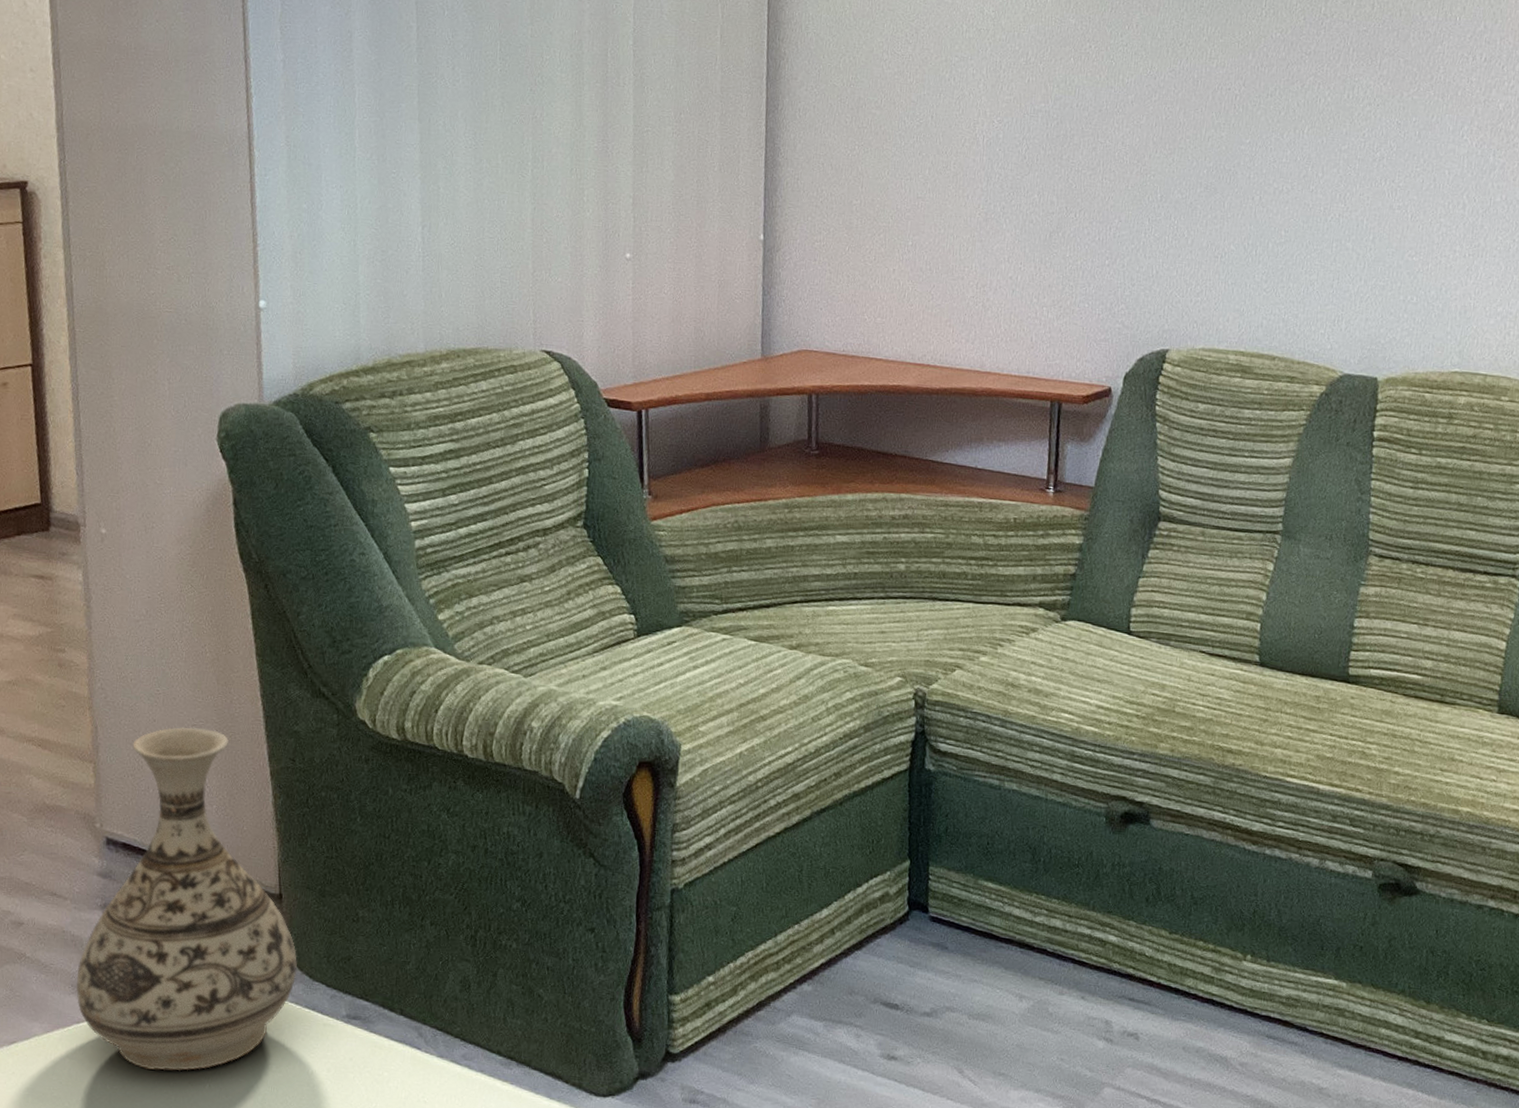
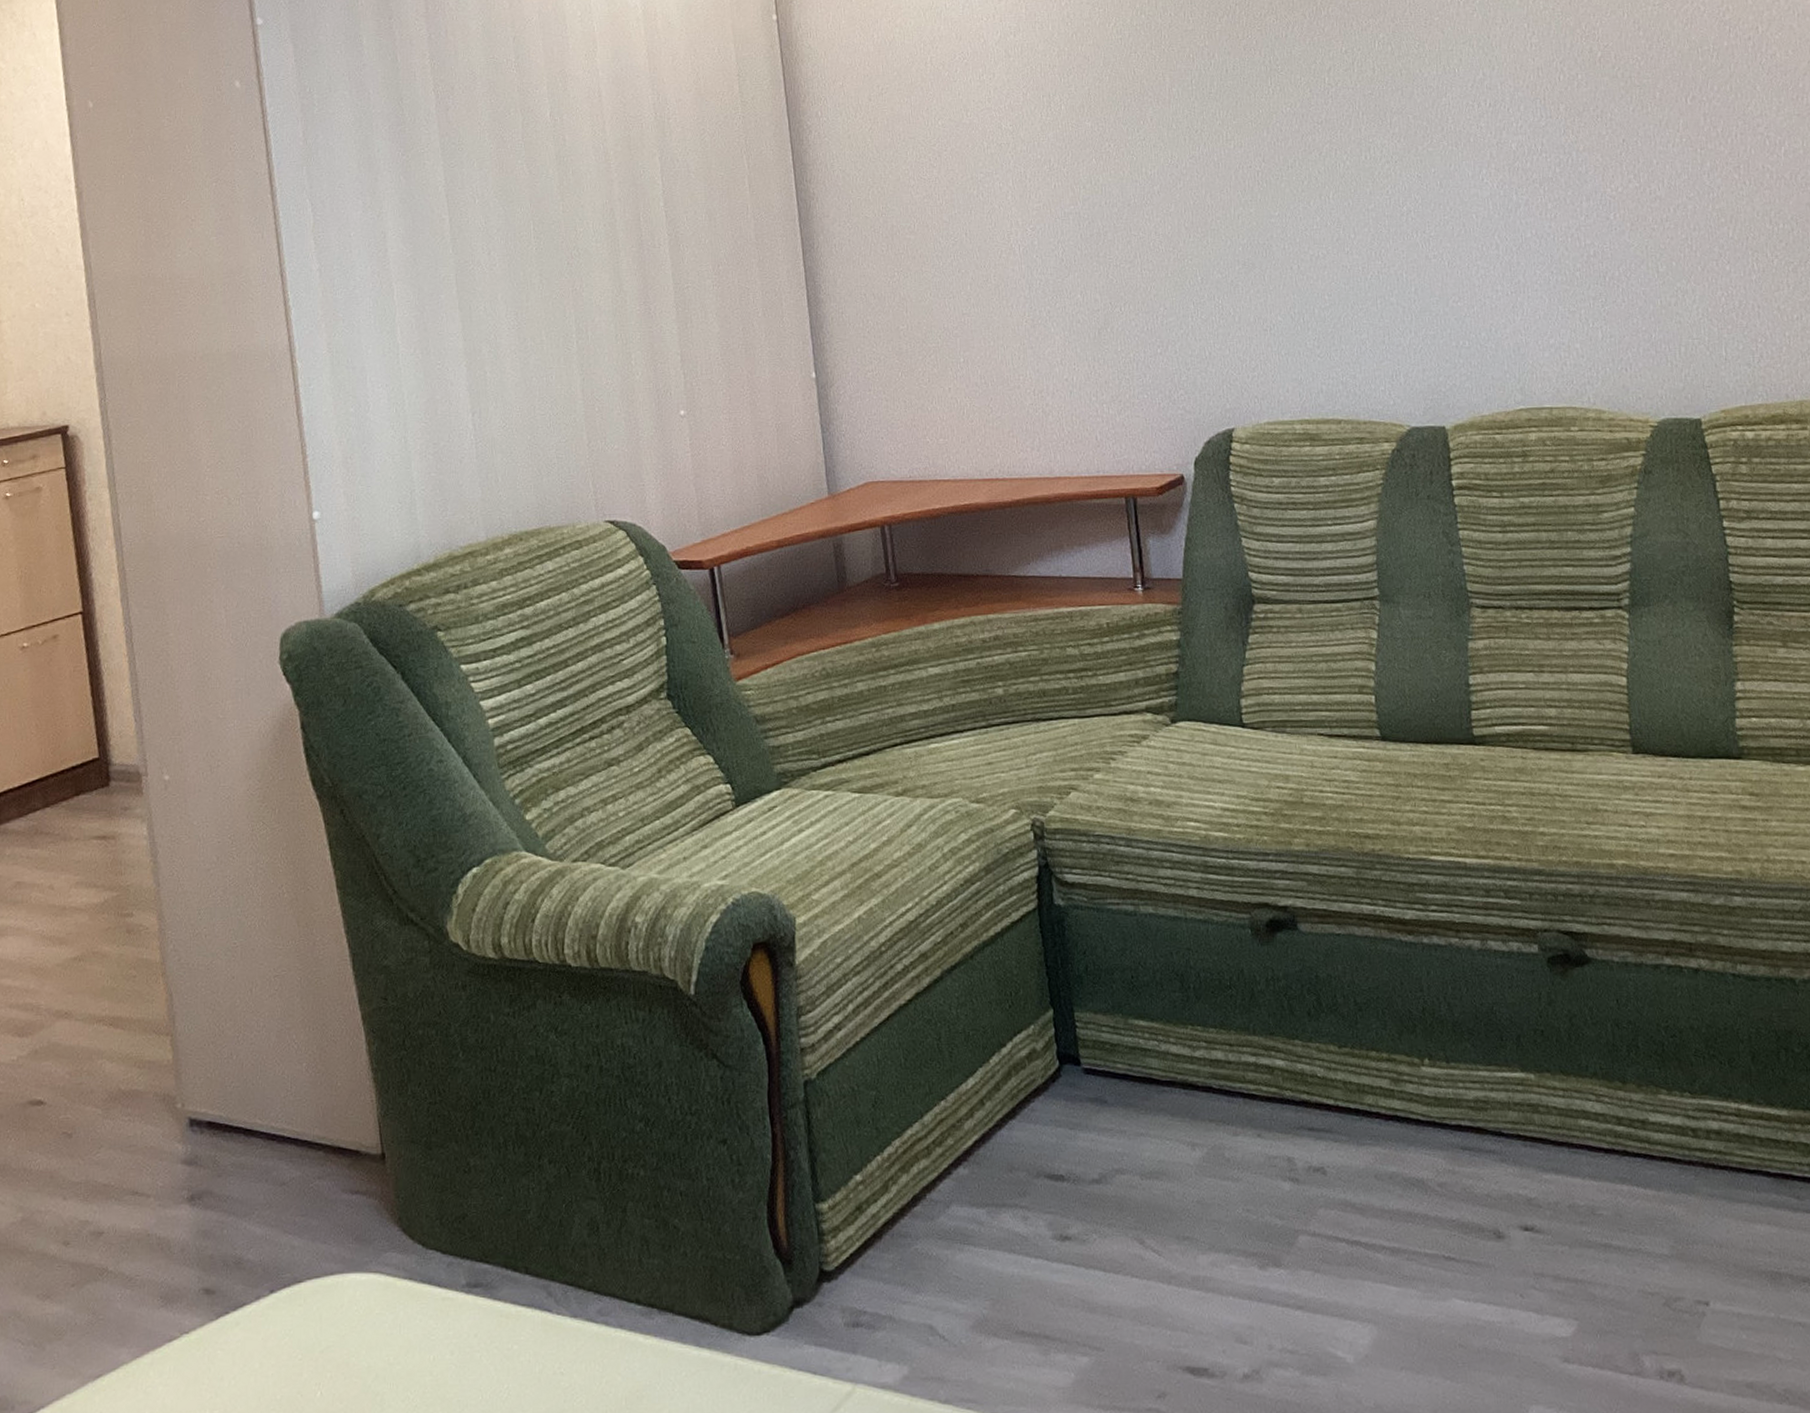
vase: present [76,727,298,1071] -> none [166,978,408,1384]

